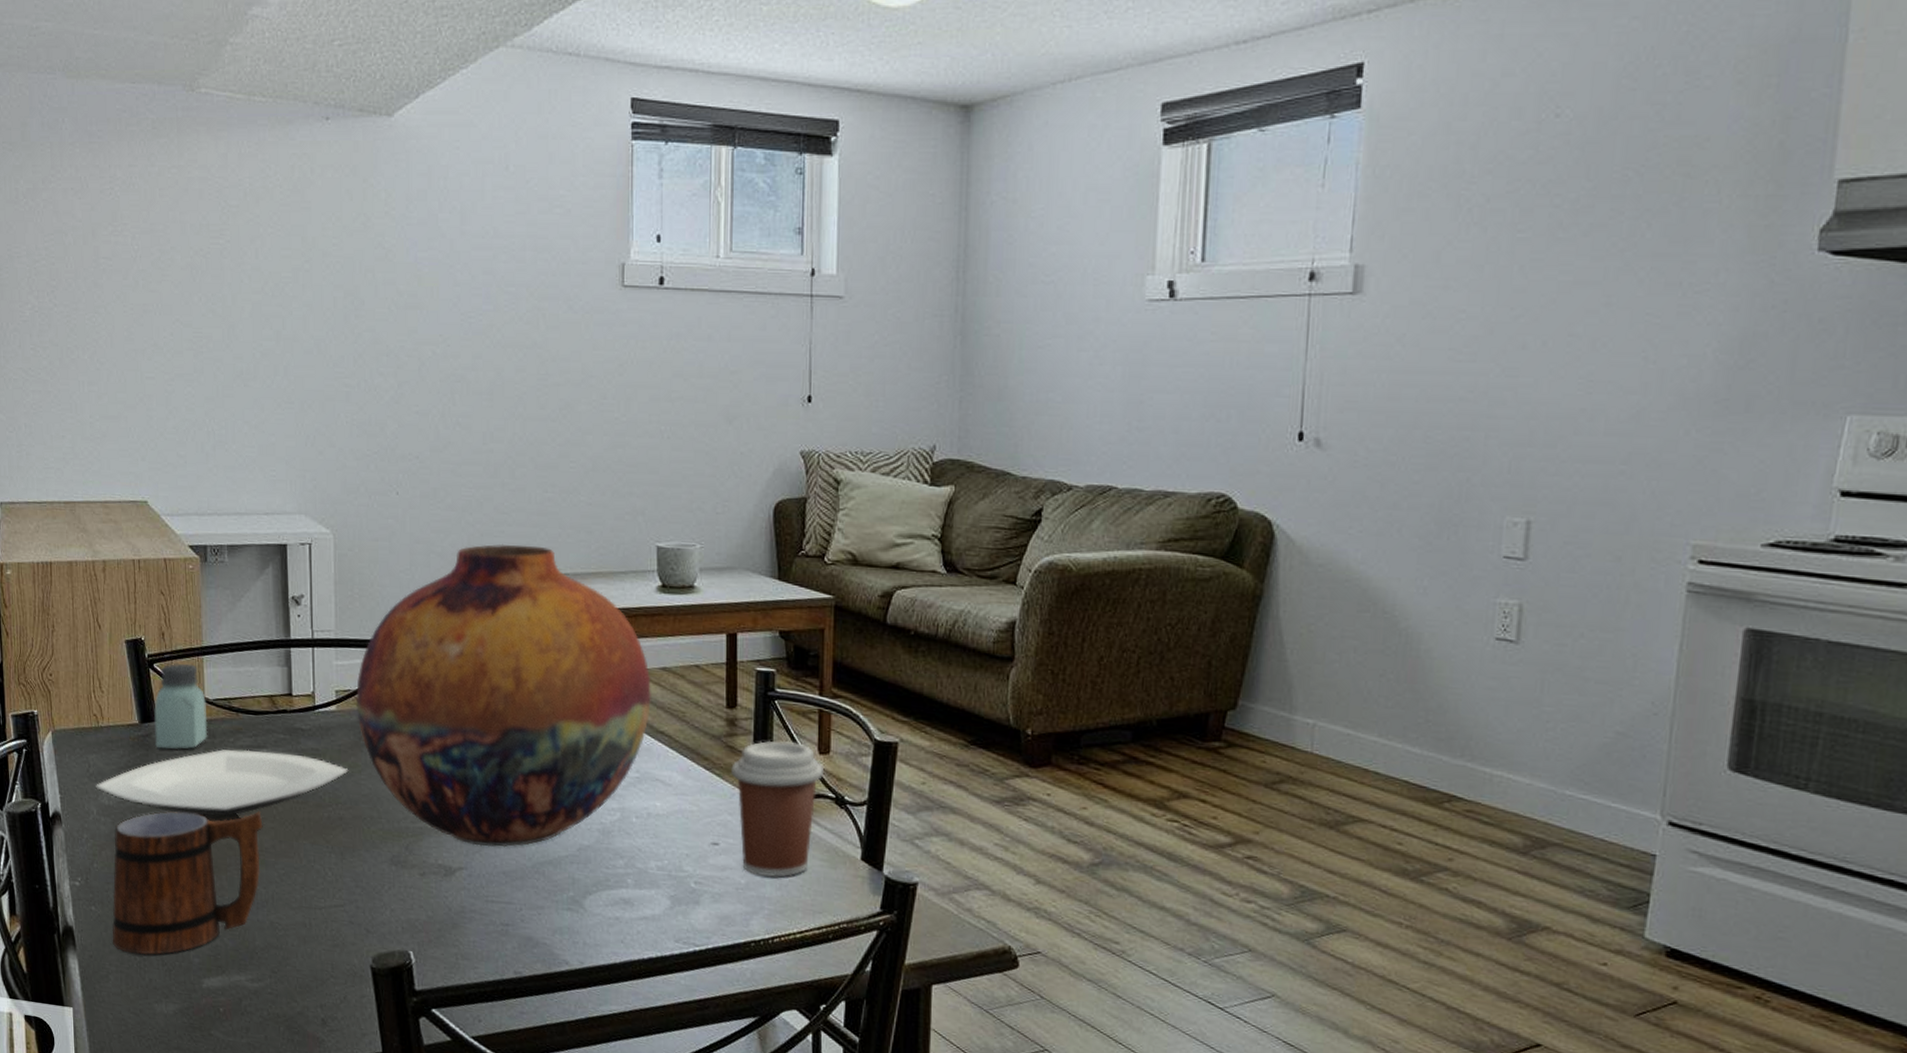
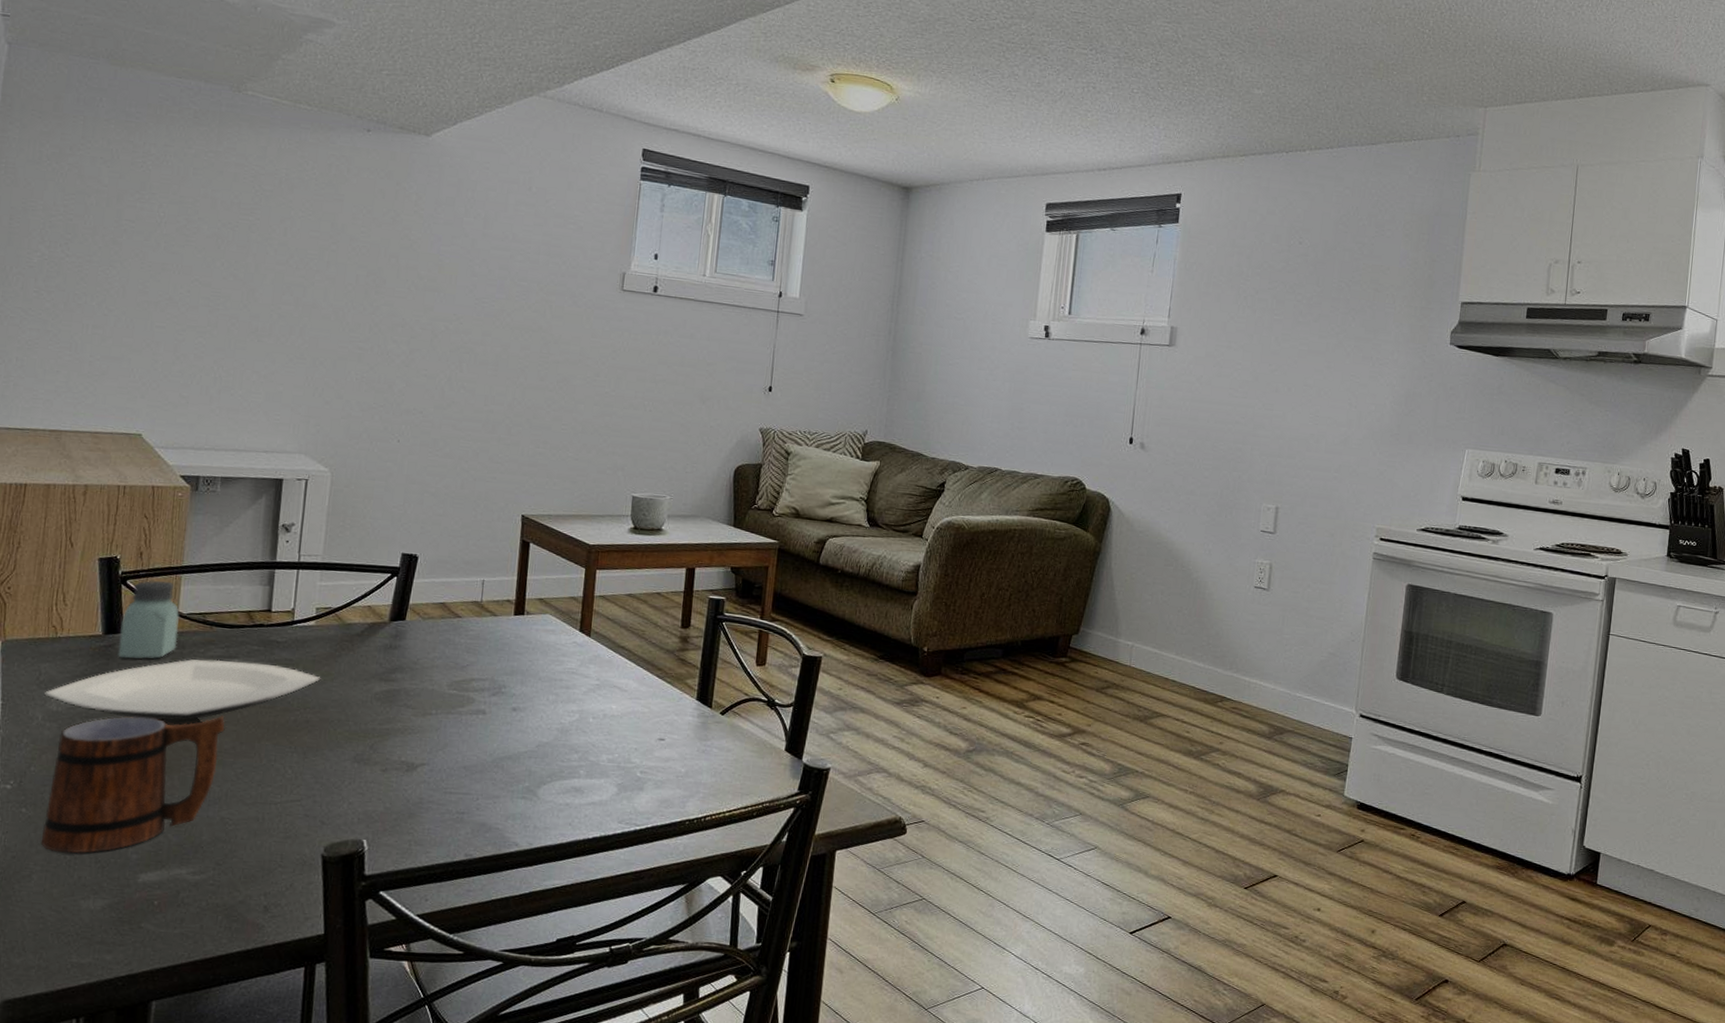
vase: present [355,543,651,848] -> none [335,488,617,745]
coffee cup: present [730,740,823,878] -> none [679,654,759,767]

